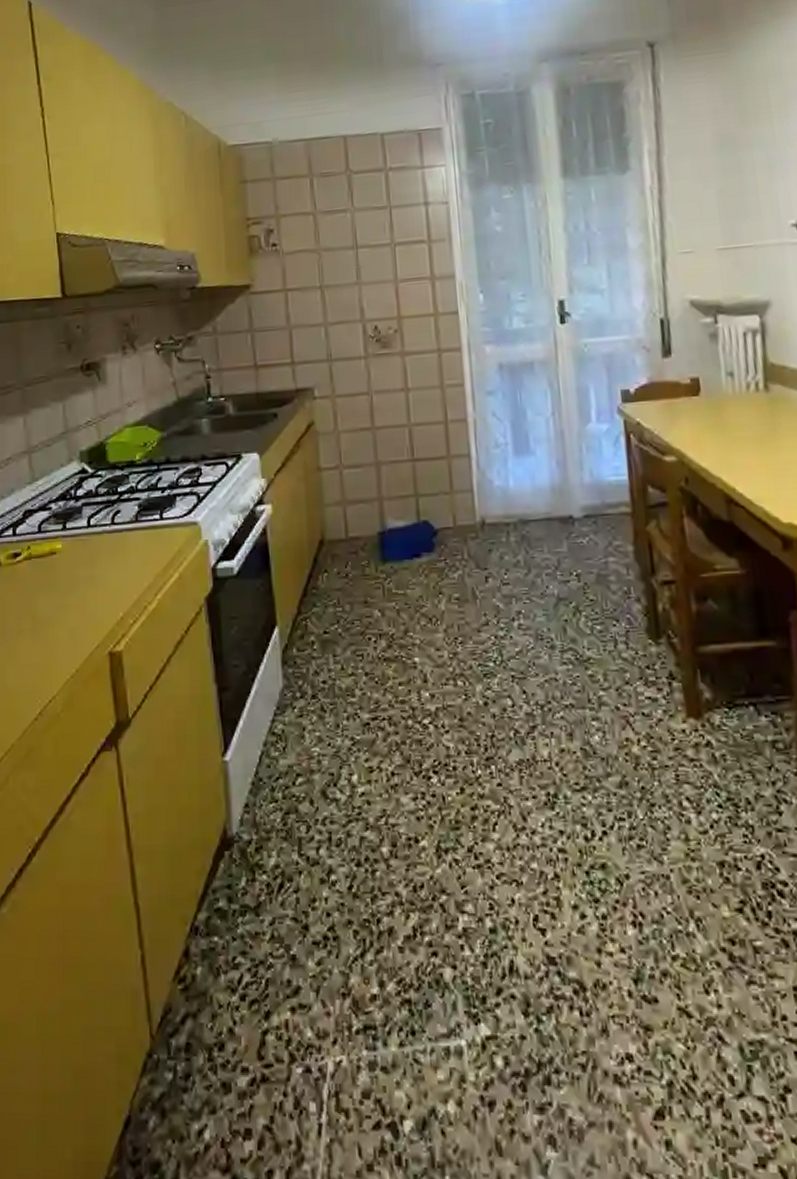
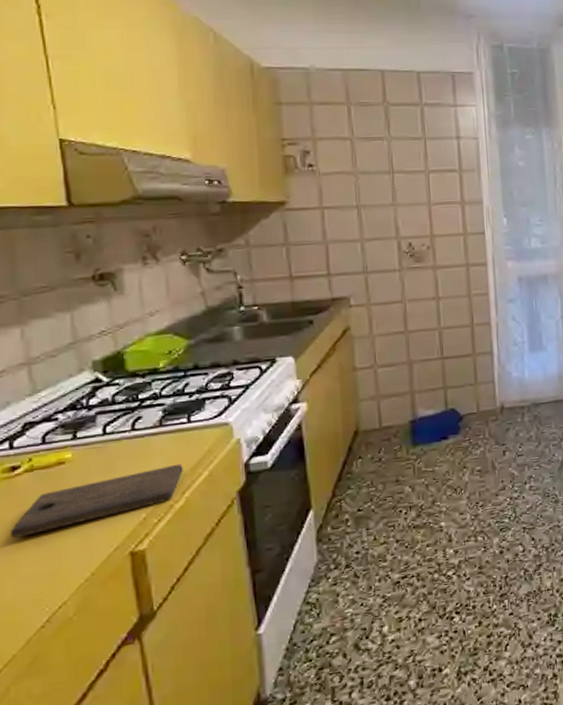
cutting board: none [11,563,156,625] -> present [9,463,183,538]

